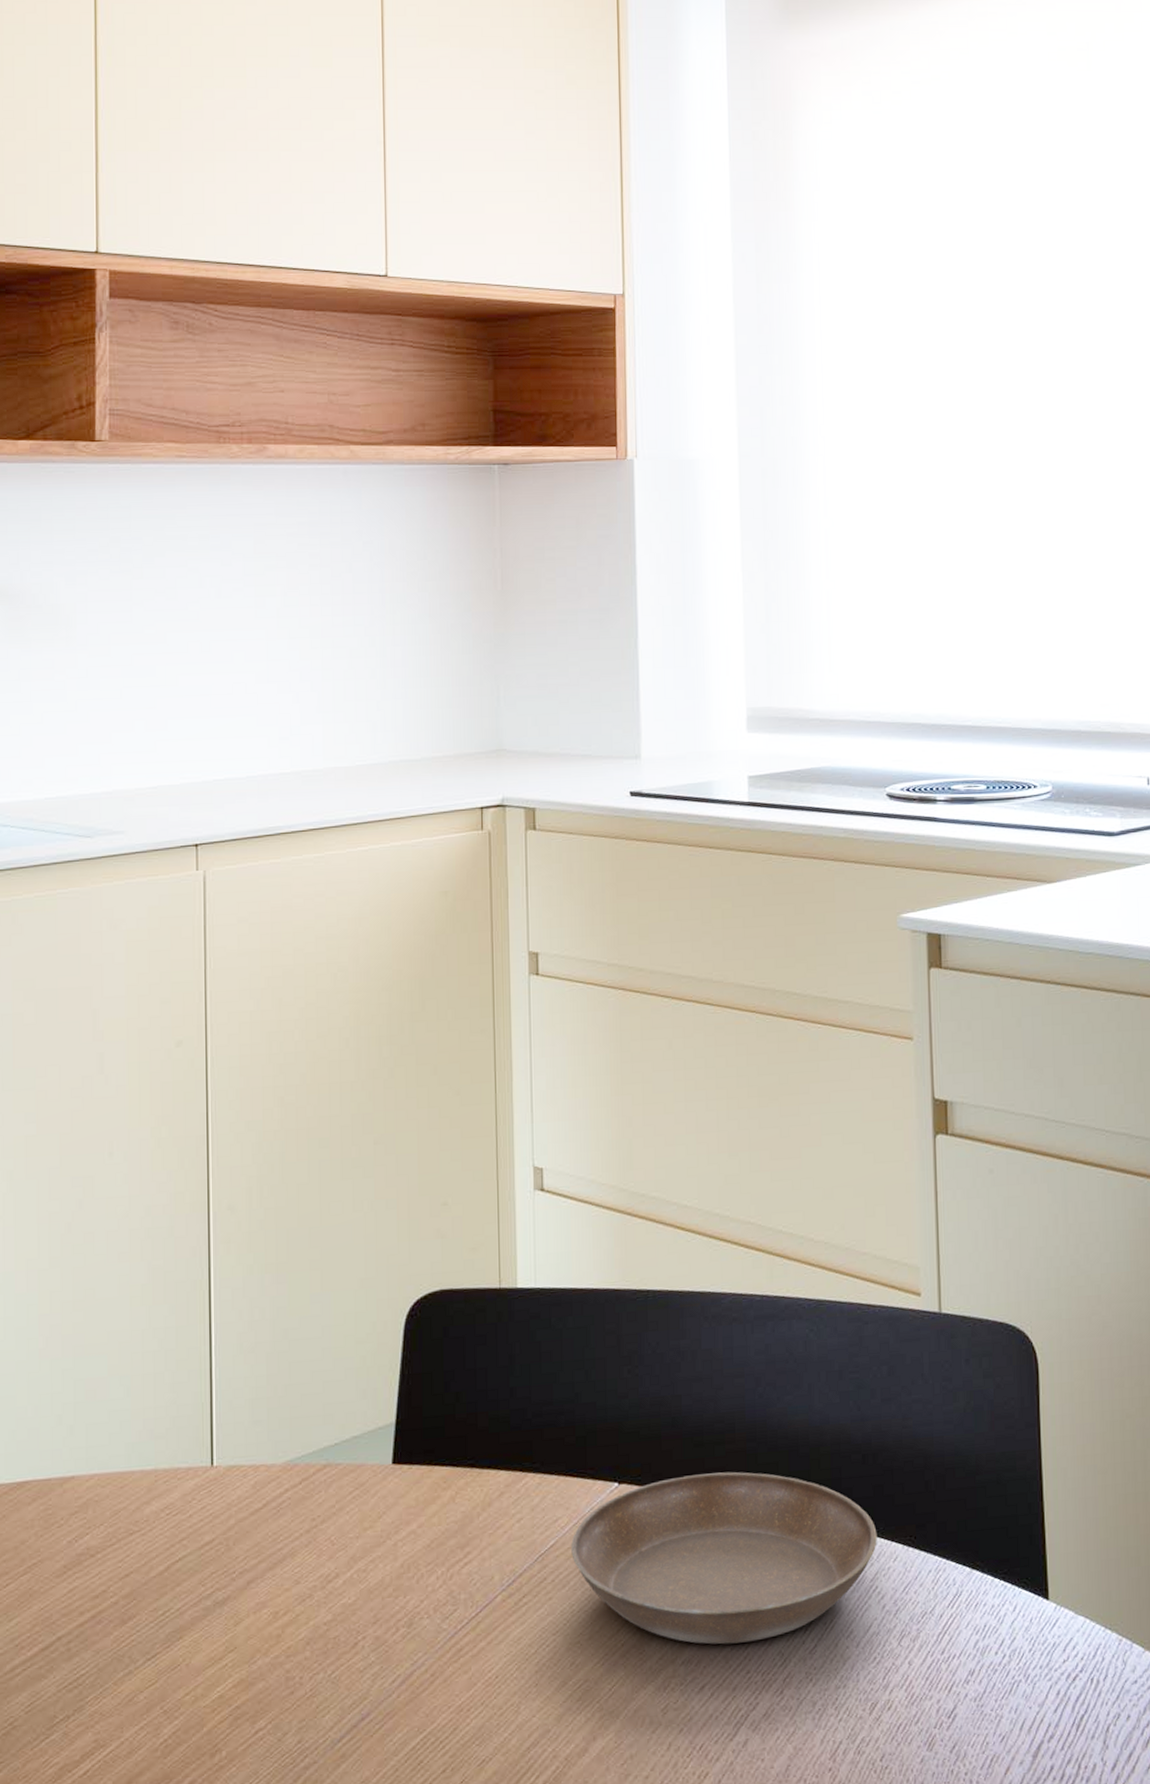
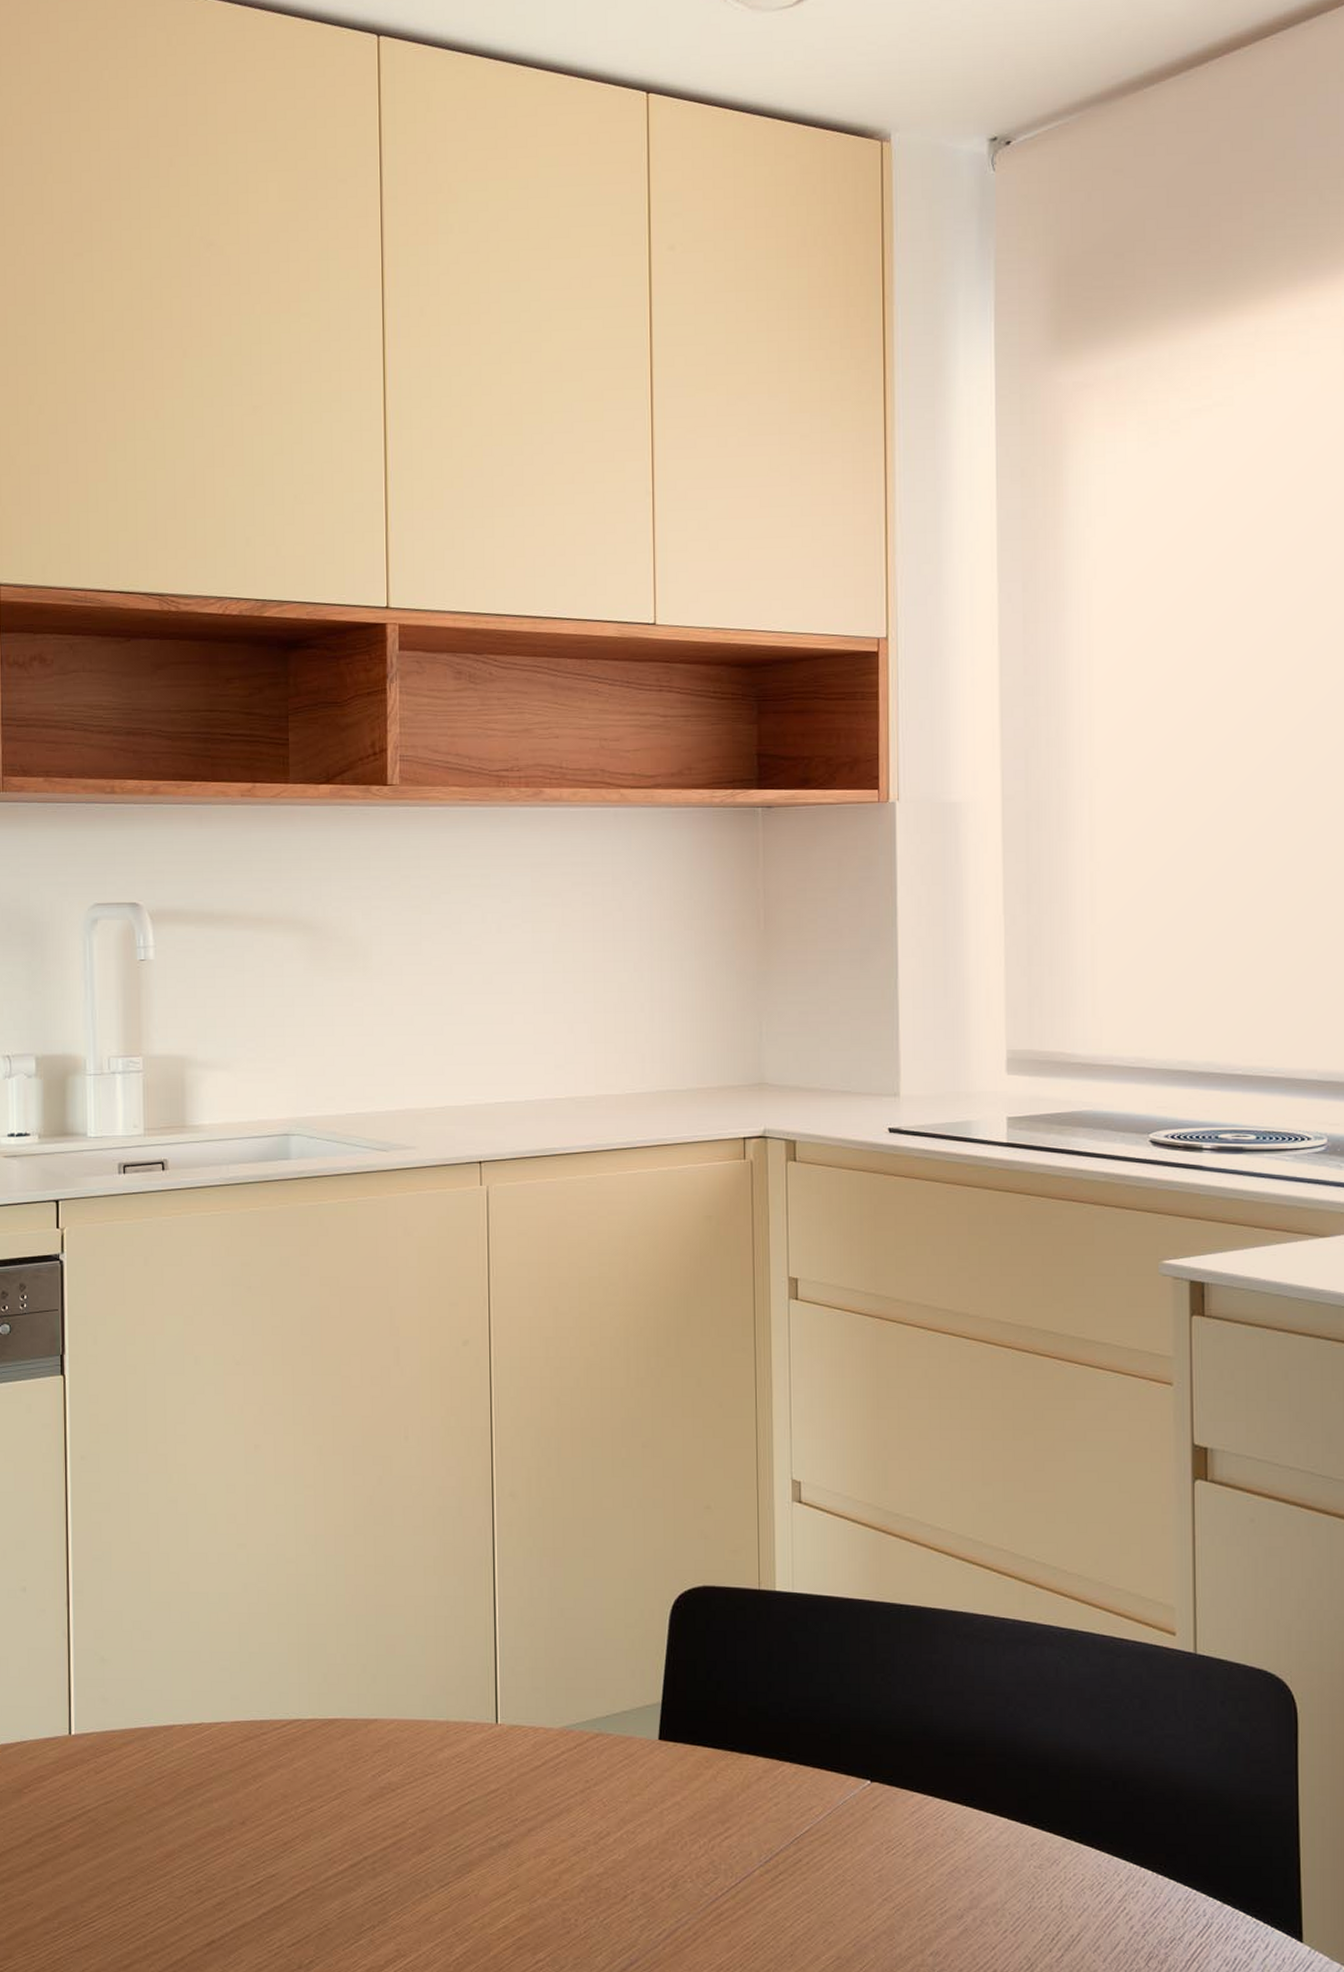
saucer: present [571,1471,877,1645] -> none [825,1781,1126,1943]

